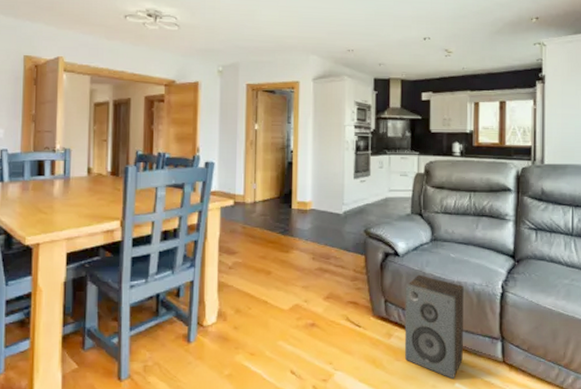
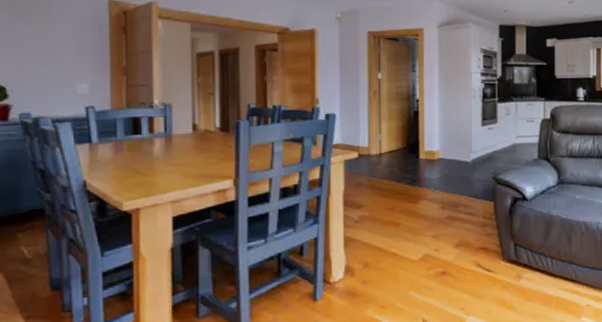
speaker: present [404,274,464,379] -> none [534,217,589,314]

